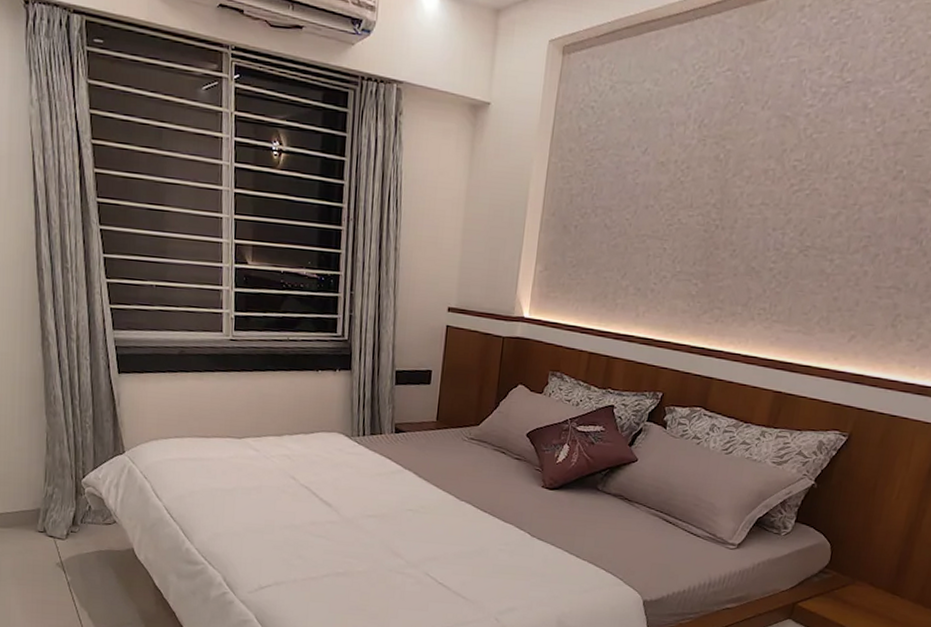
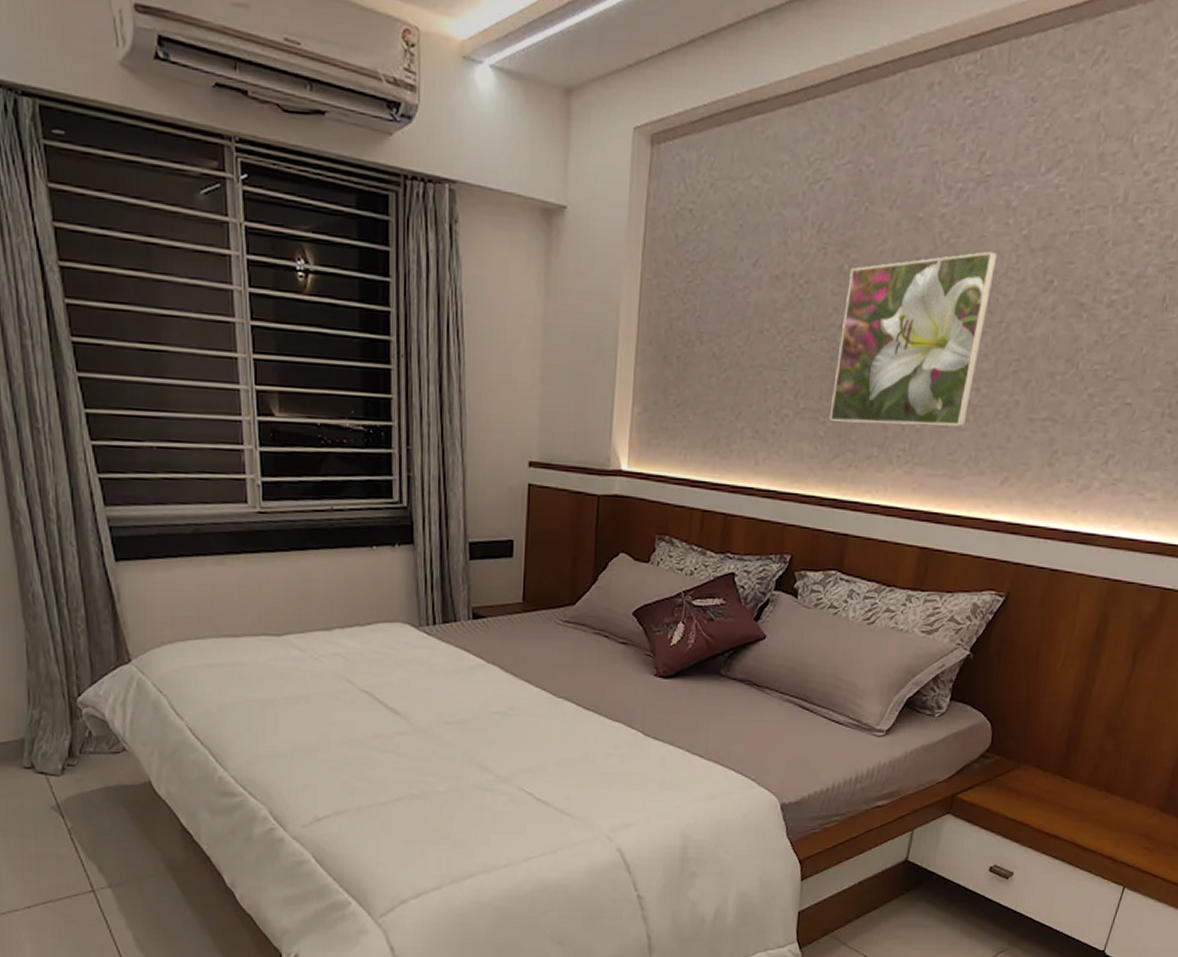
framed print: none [701,145,854,291] -> present [829,251,998,427]

